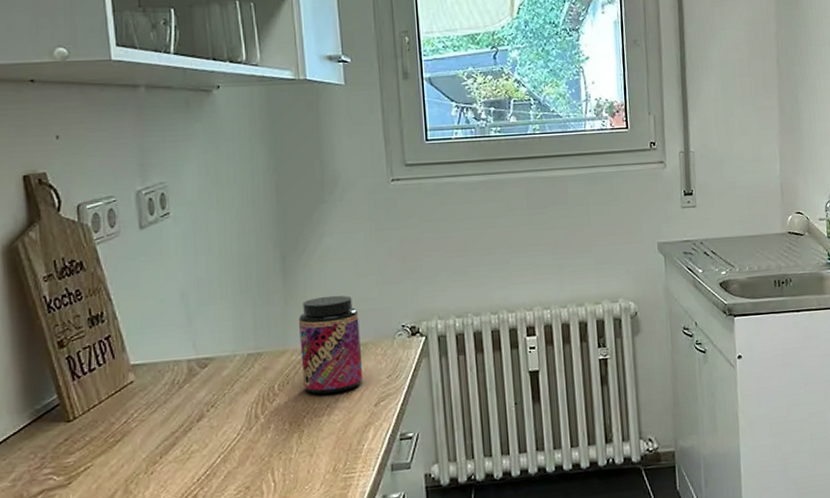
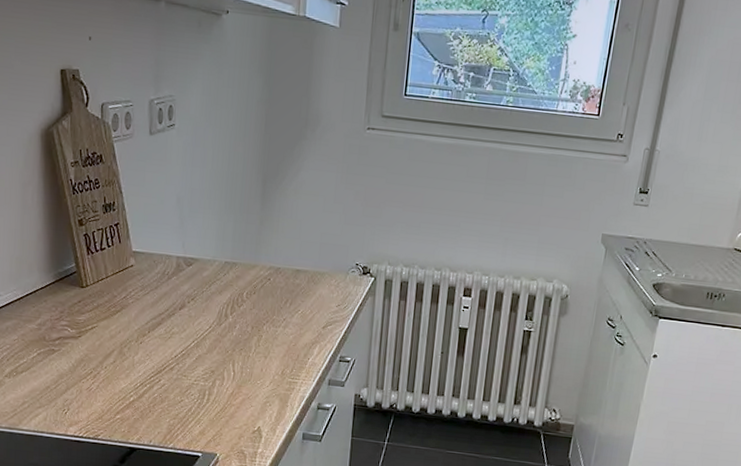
jar: present [299,295,364,394] -> none [267,224,321,310]

